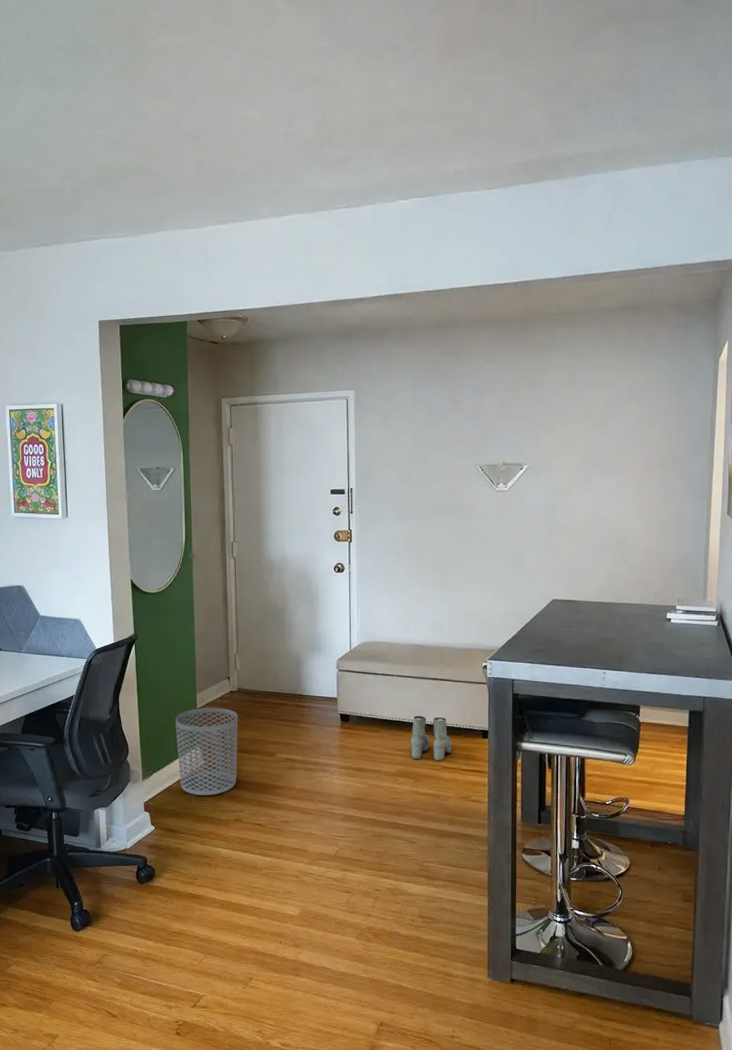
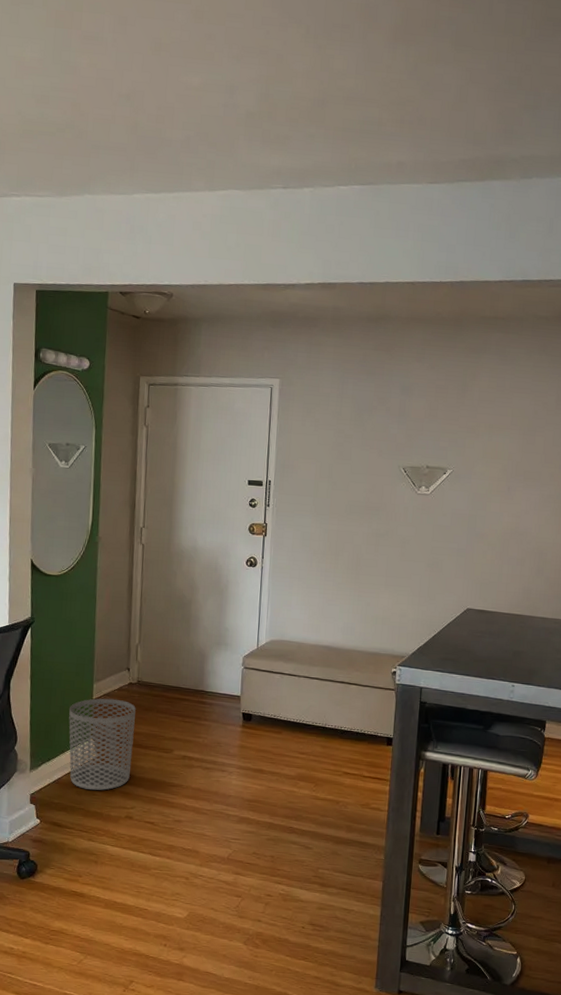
boots: present [411,716,452,762] -> none [313,719,356,767]

